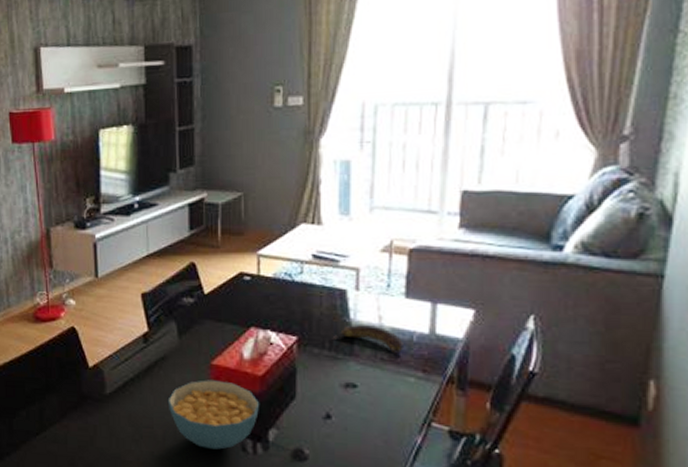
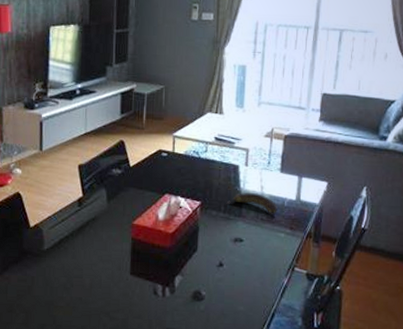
cereal bowl: present [167,380,260,450] -> none [95,237,170,294]

